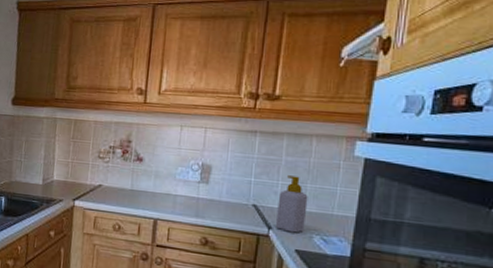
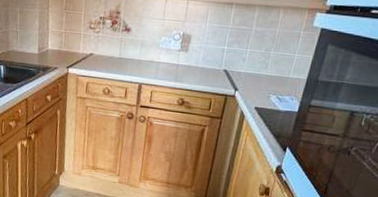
soap bottle: present [275,175,308,233] -> none [240,44,271,94]

